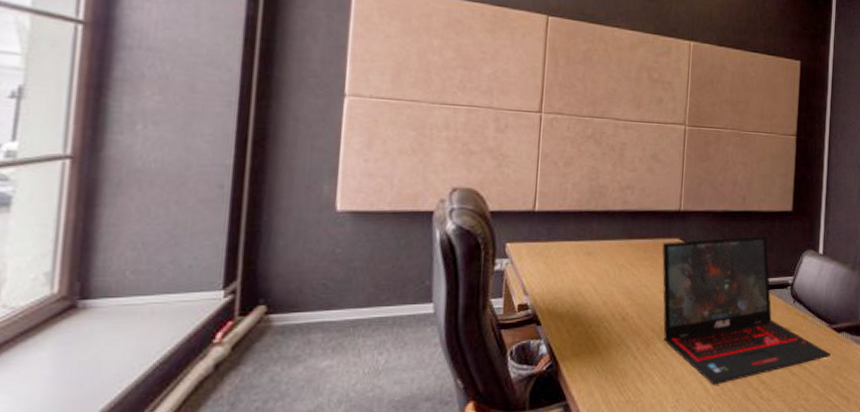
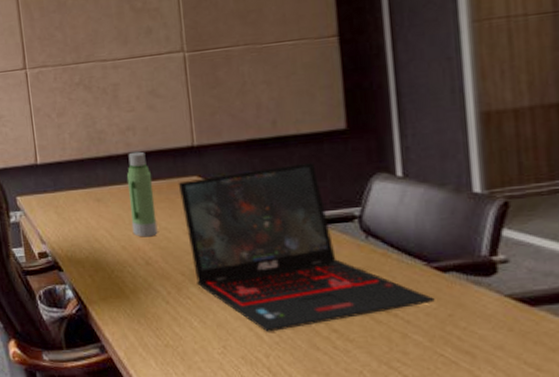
water bottle: none [615,210,642,293] -> present [127,151,158,237]

